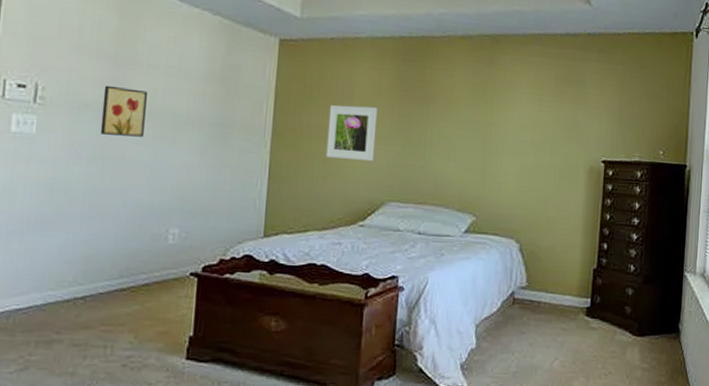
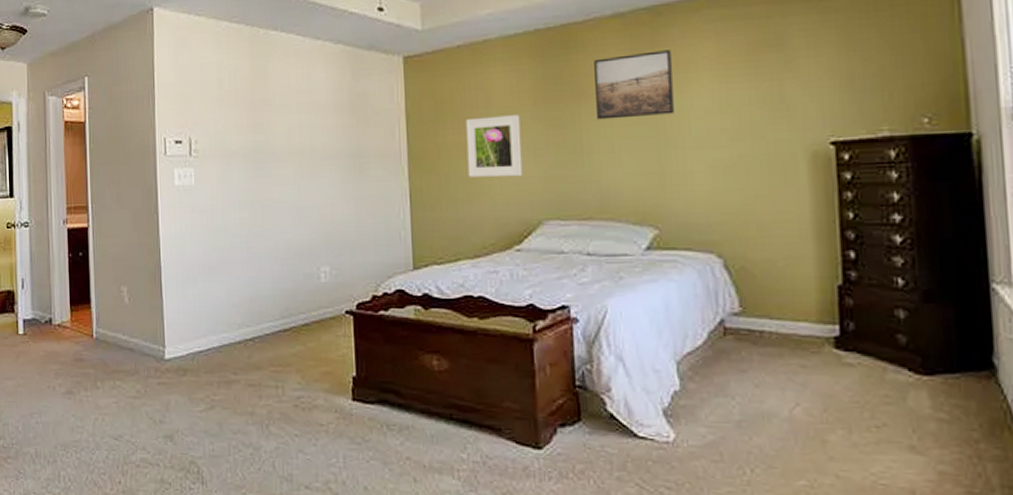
wall art: present [100,85,147,137] -> none [246,130,285,179]
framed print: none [440,70,503,125] -> present [594,50,674,120]

